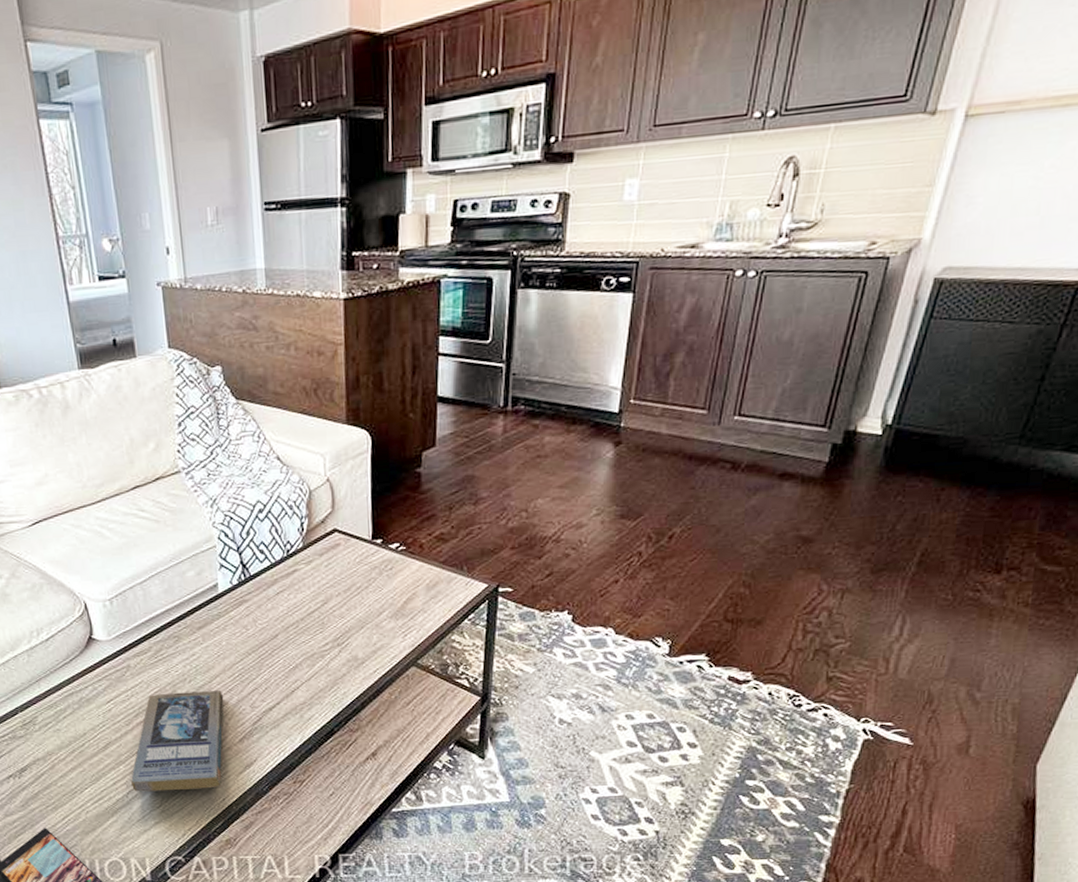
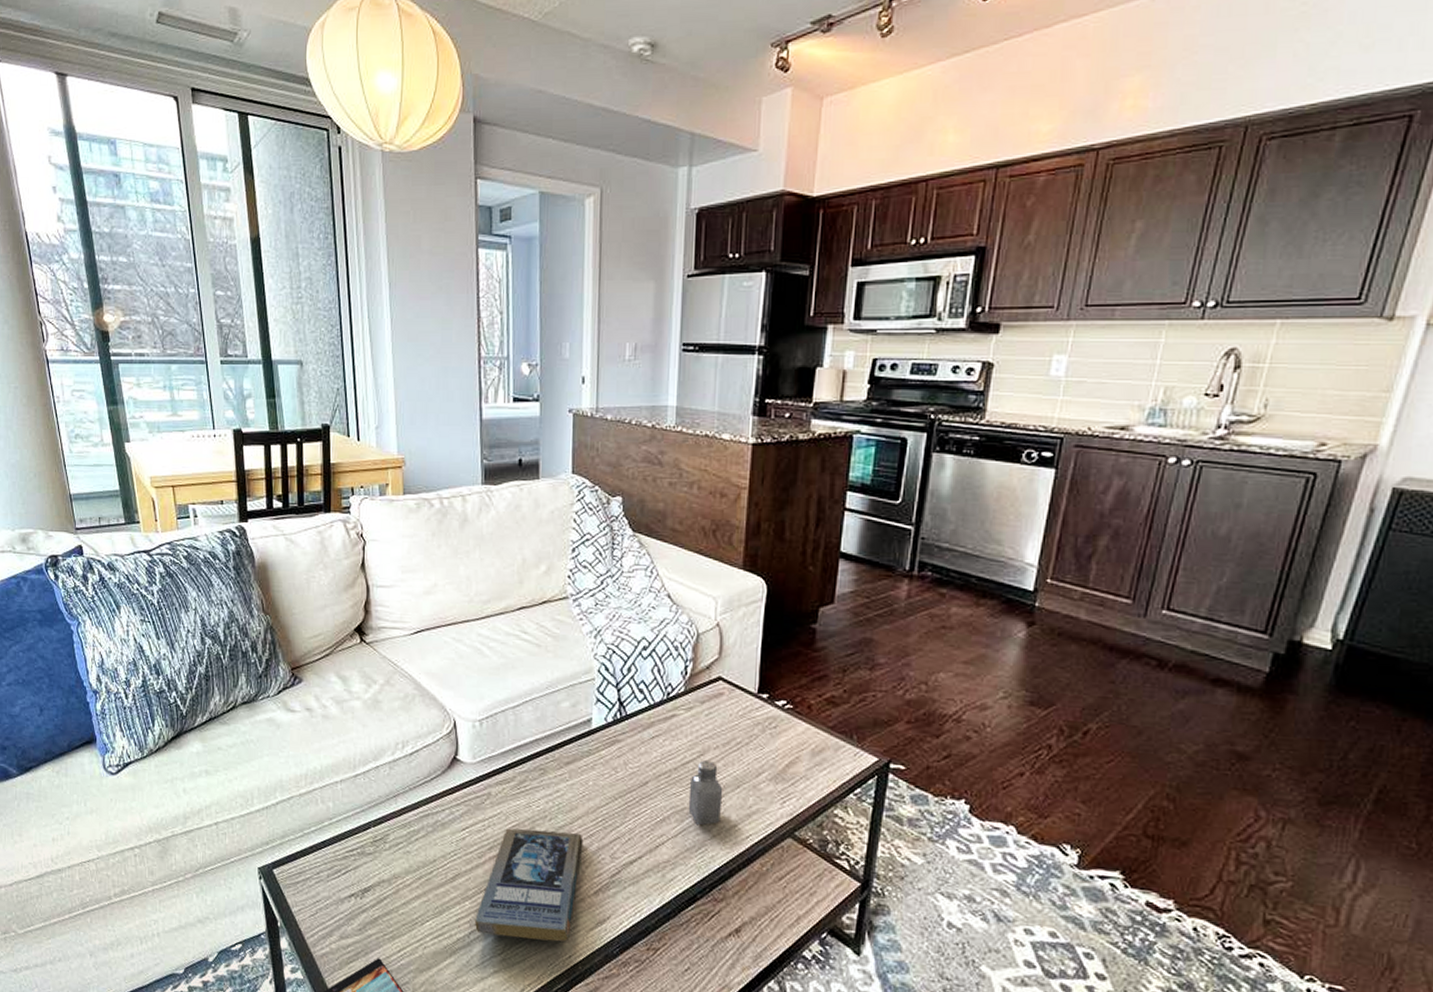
saltshaker: none [316,608,349,668] -> present [688,760,723,826]

